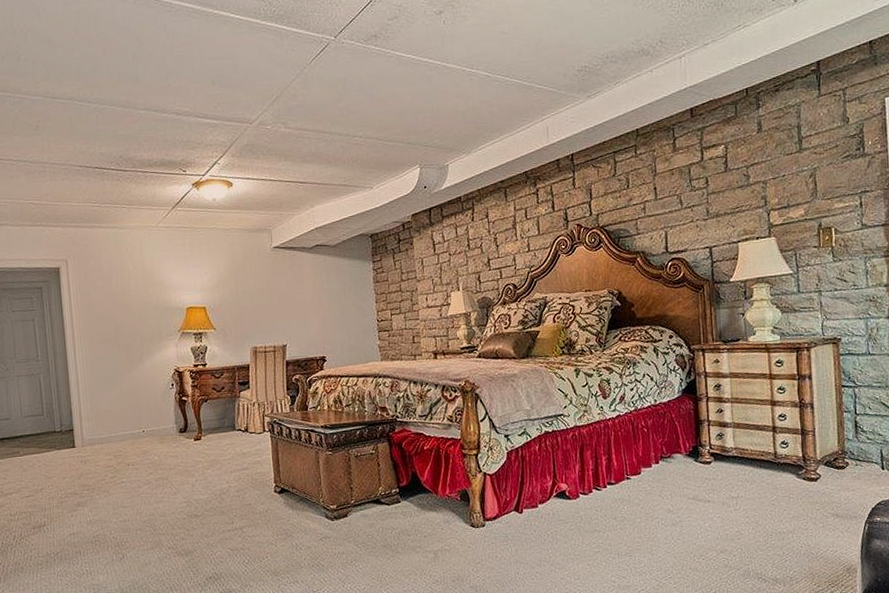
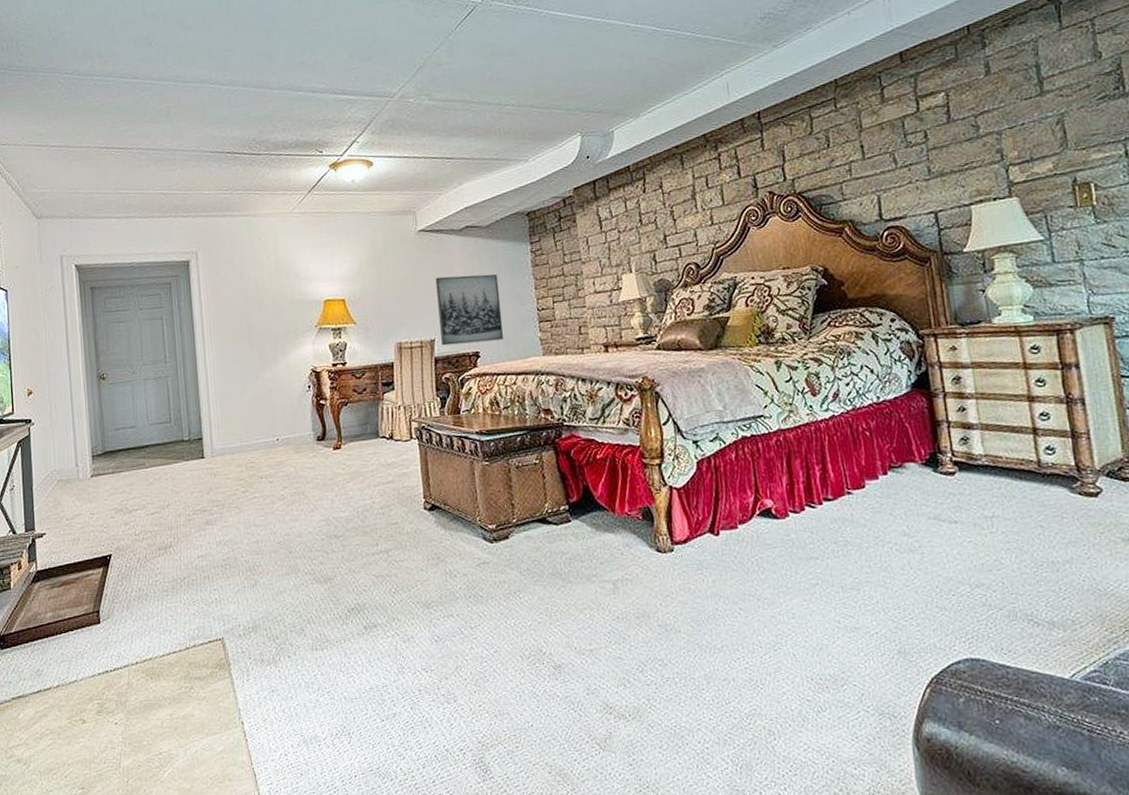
wall art: none [288,288,348,351] -> present [435,274,504,346]

